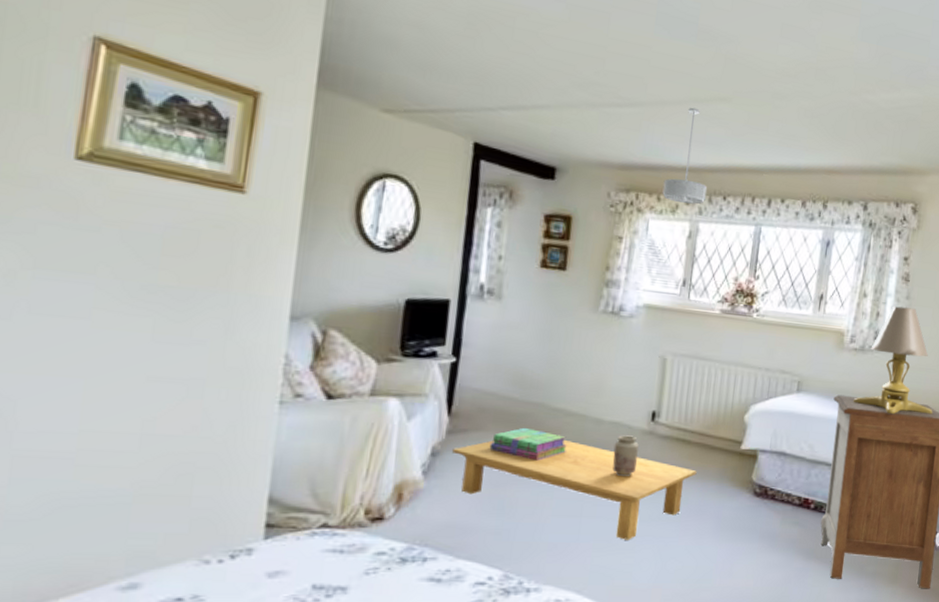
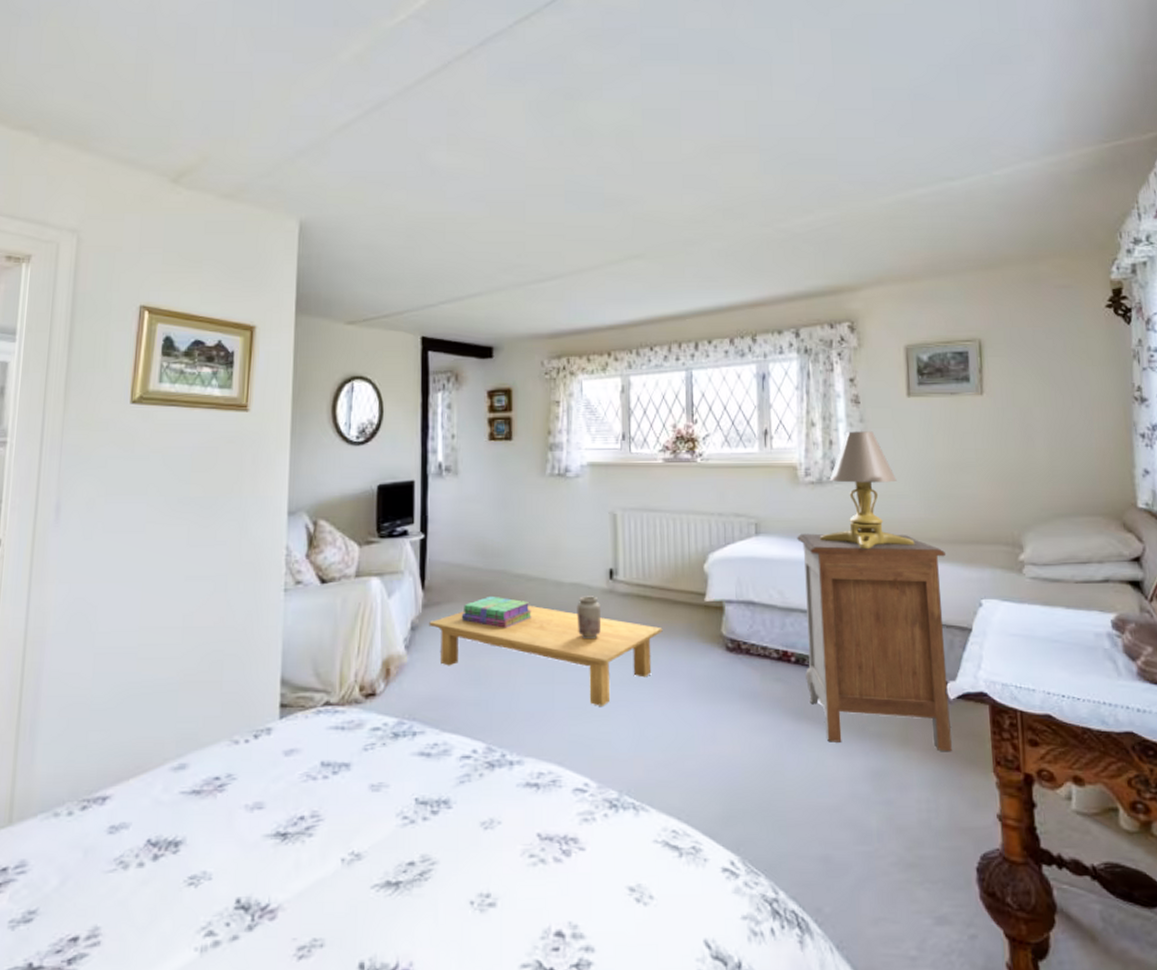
ceiling light fixture: present [662,107,708,205] -> none [591,269,634,360]

